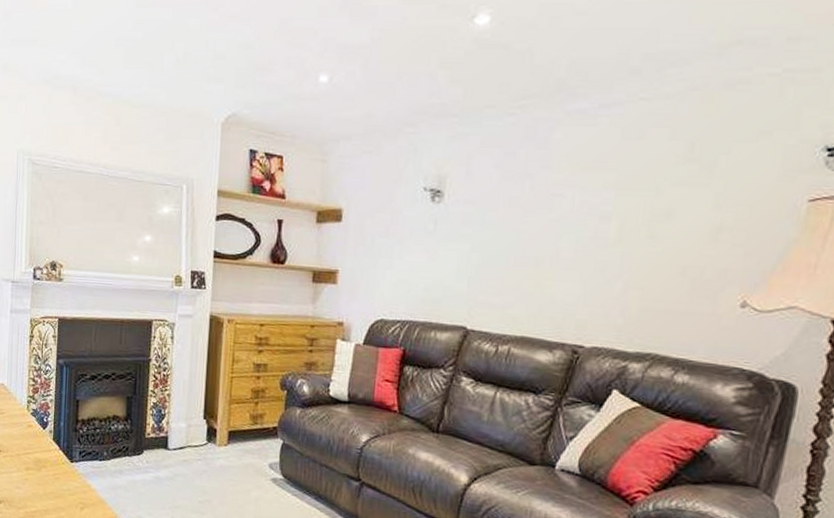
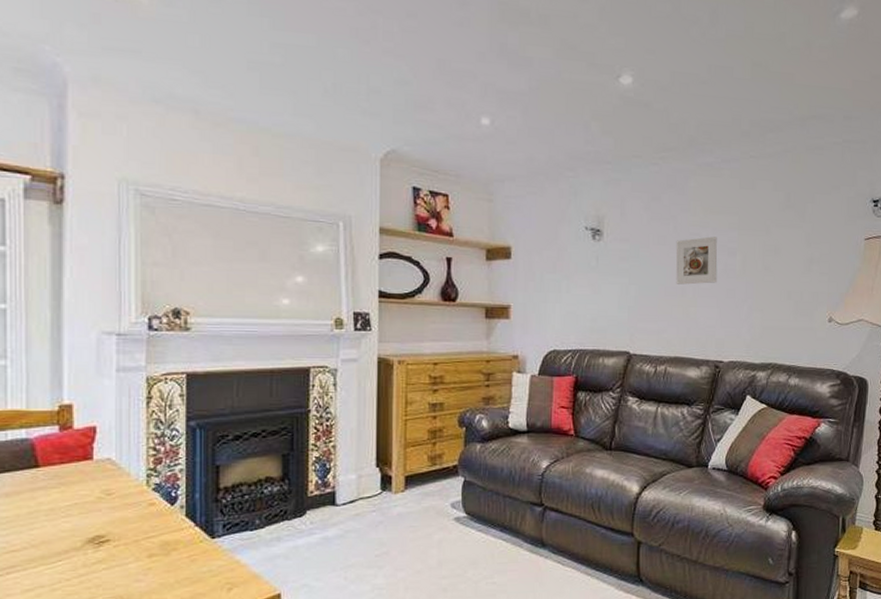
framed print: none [528,198,587,254] -> present [675,236,718,285]

